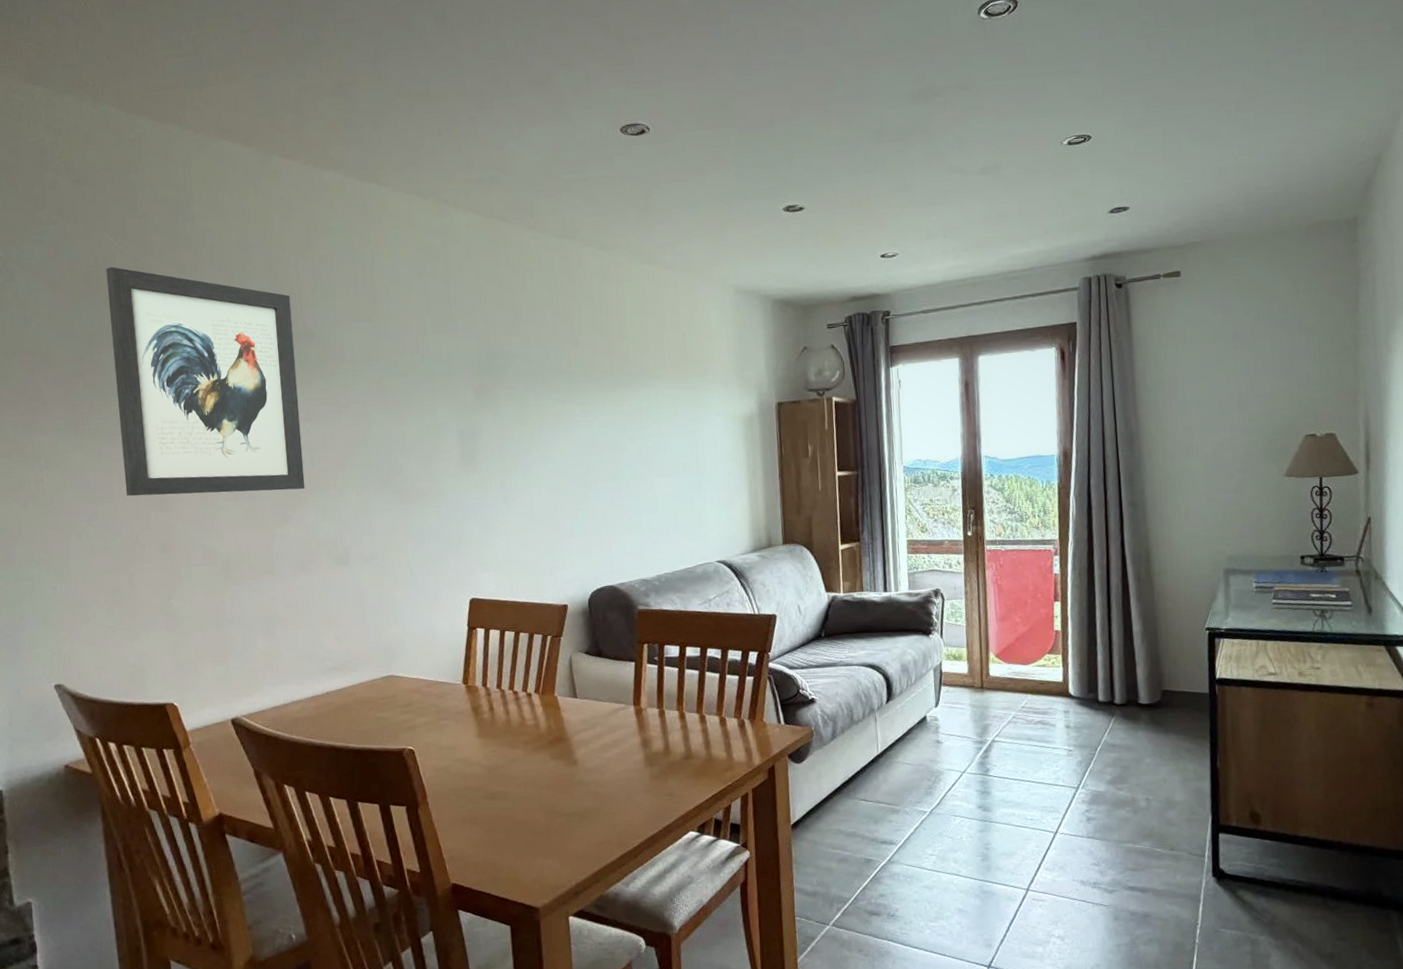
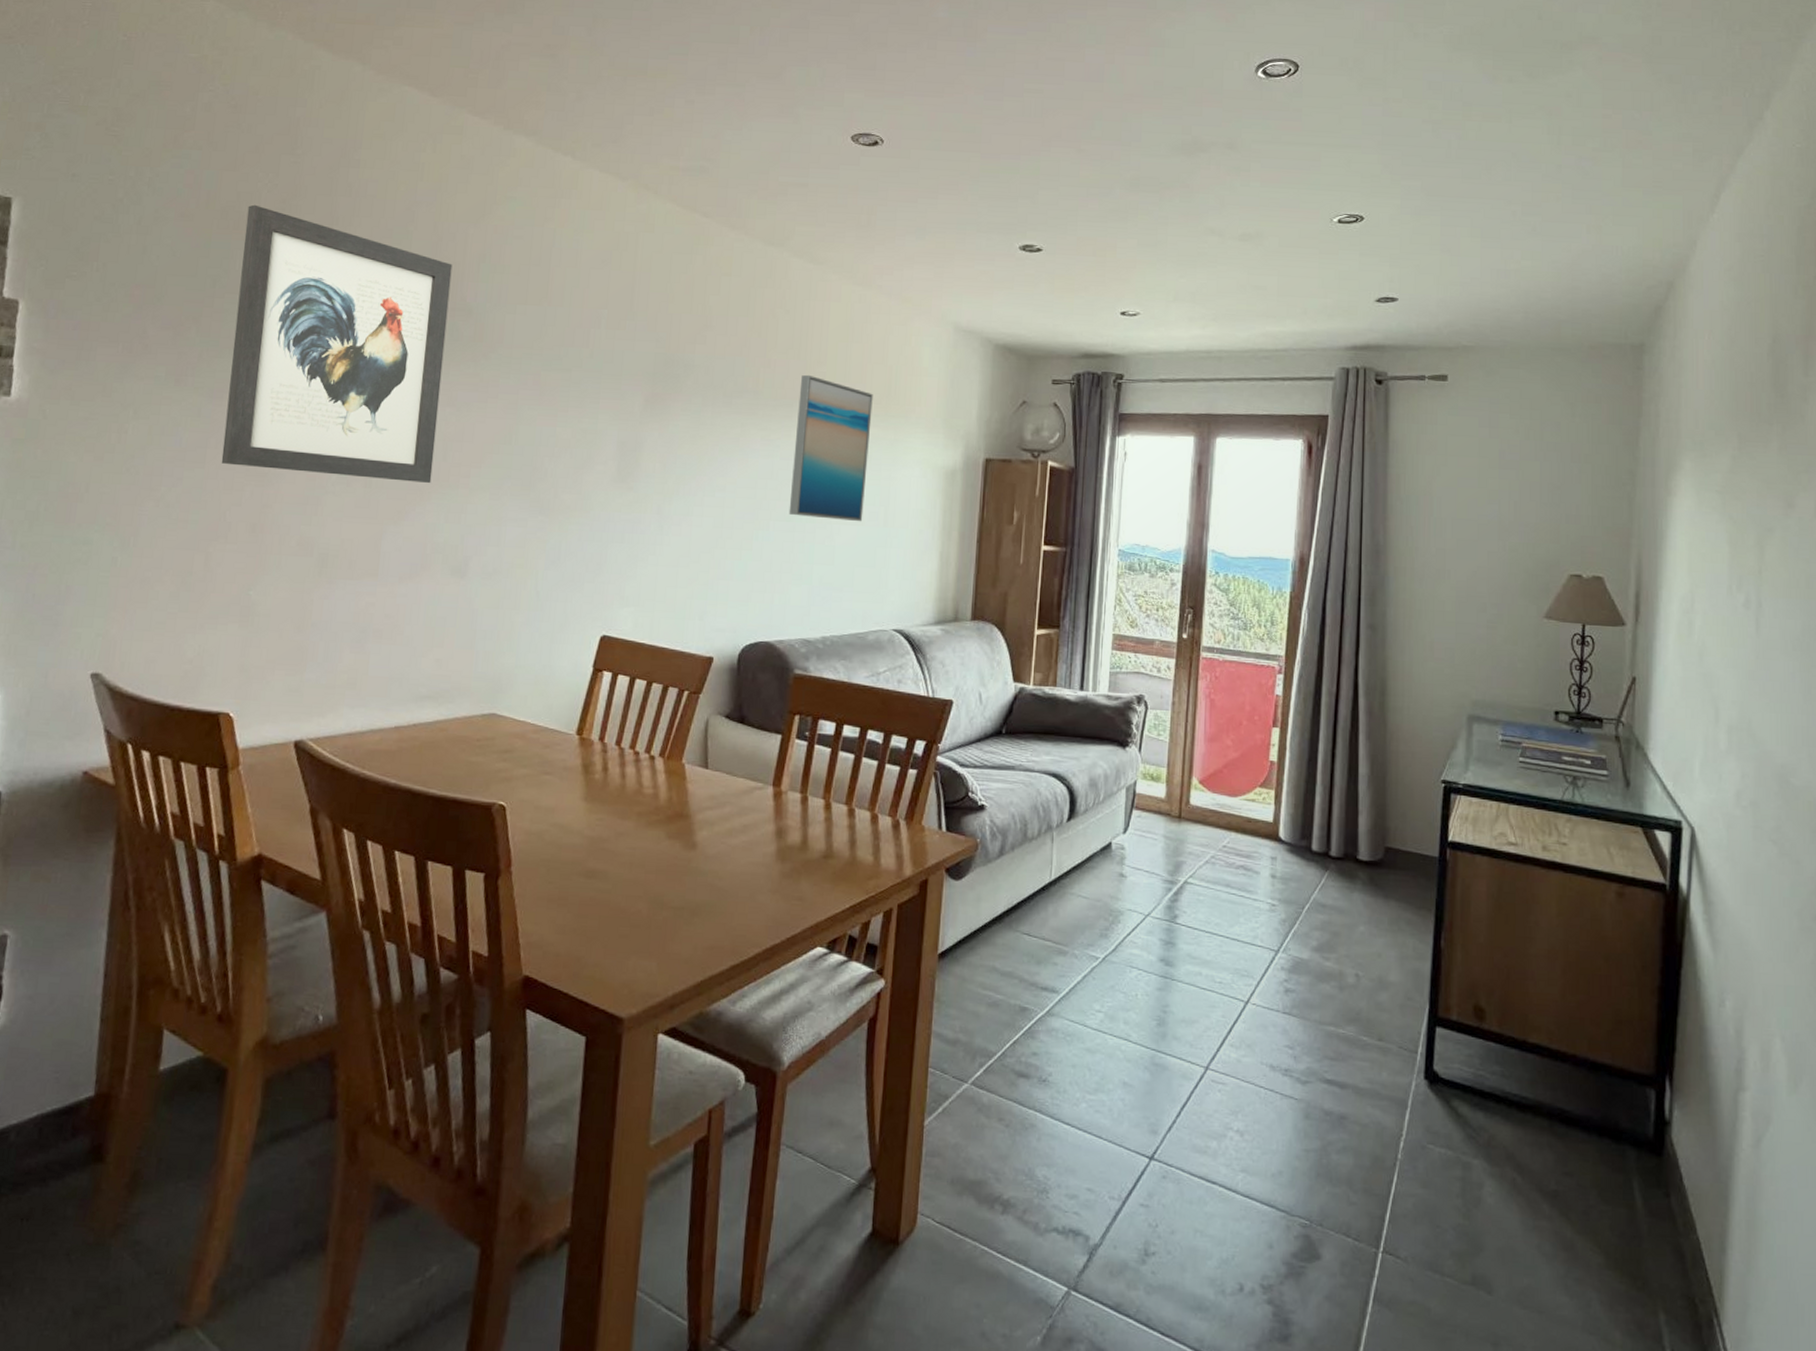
wall art: none [607,350,678,475] -> present [788,374,873,522]

